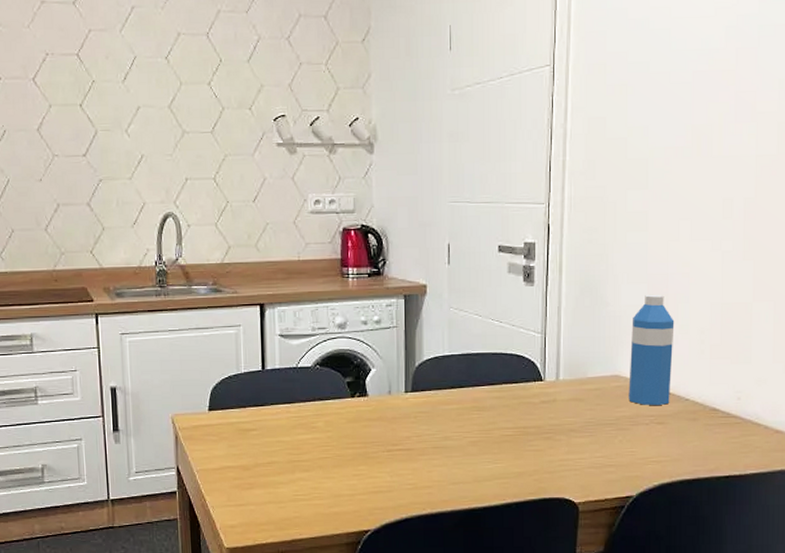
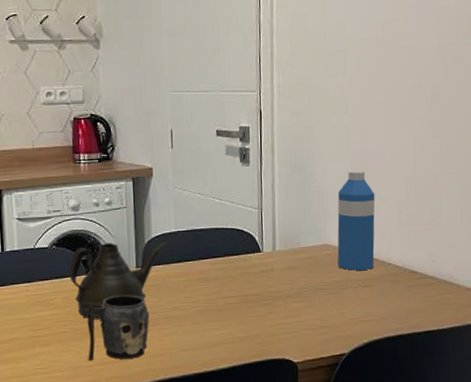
teapot: none [333,364,441,447] -> present [69,241,168,320]
mug: none [345,421,418,490] -> present [82,295,150,361]

